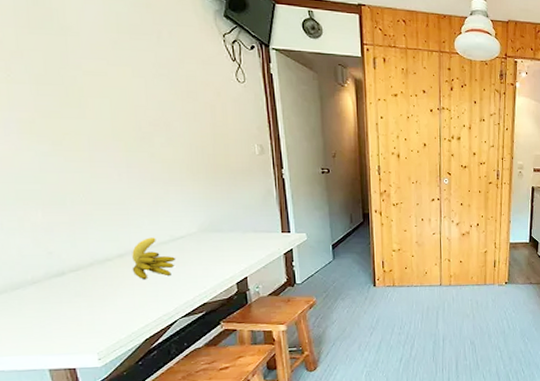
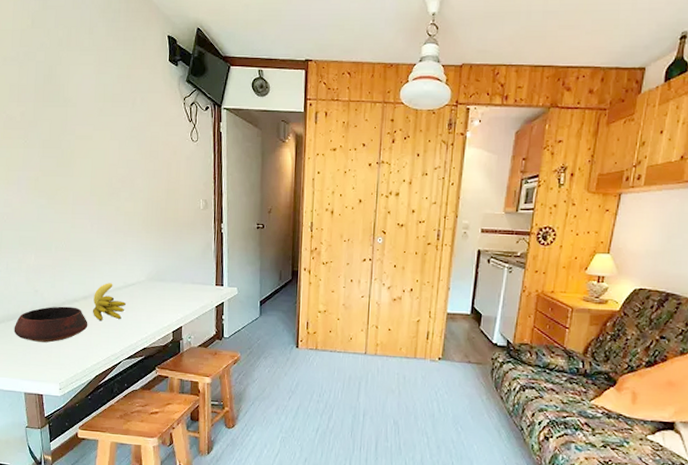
bowl: none [22,267,129,311] -> present [14,306,88,343]

